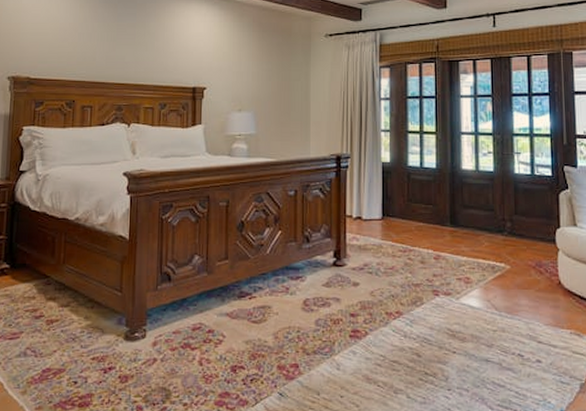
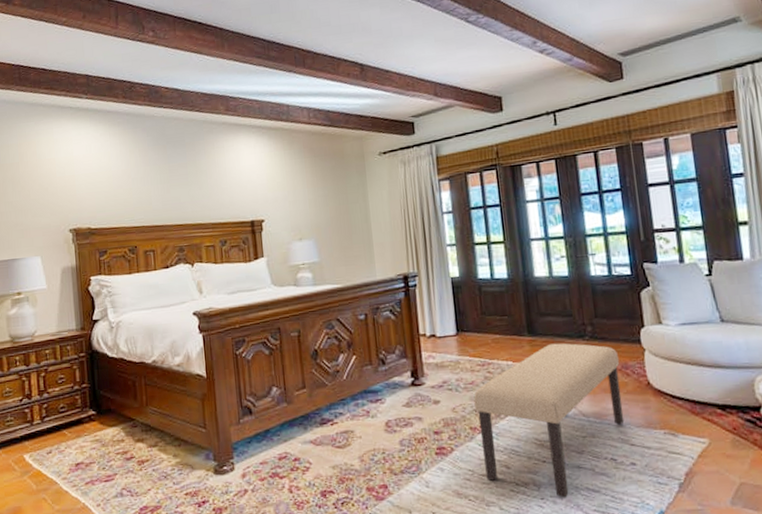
bench: none [392,236,535,391] -> present [473,343,625,498]

